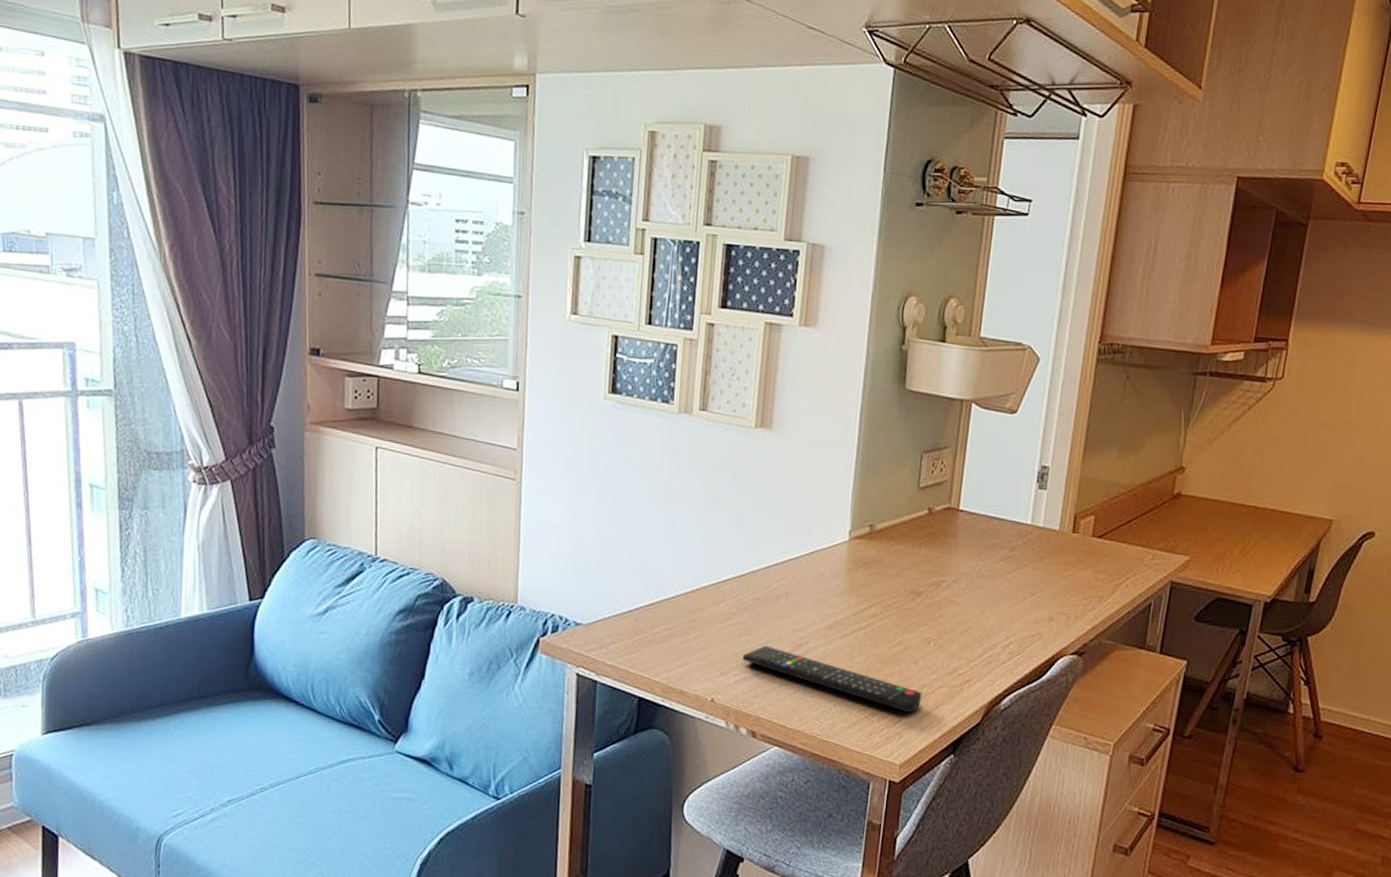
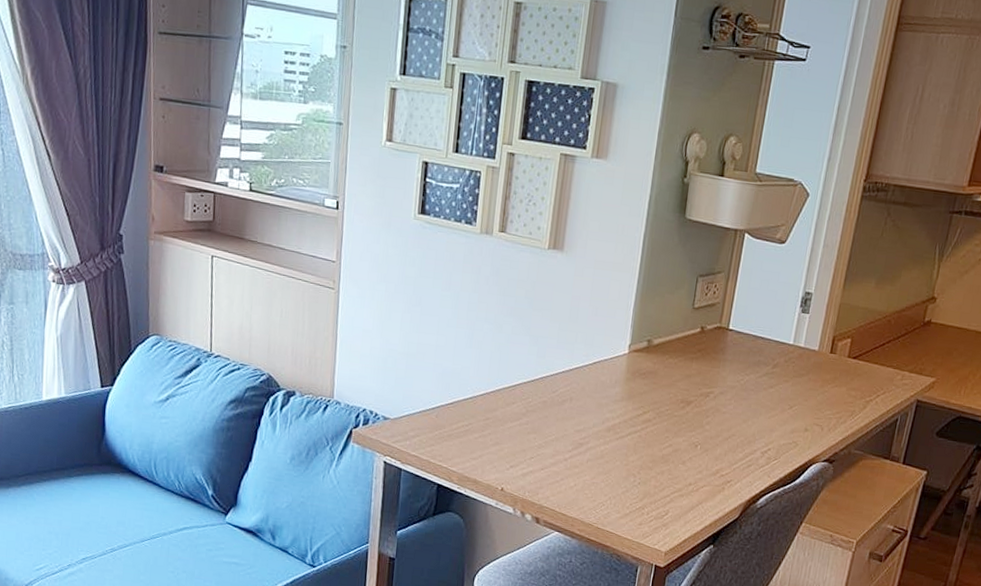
remote control: present [742,645,923,713] -> none [529,443,688,508]

